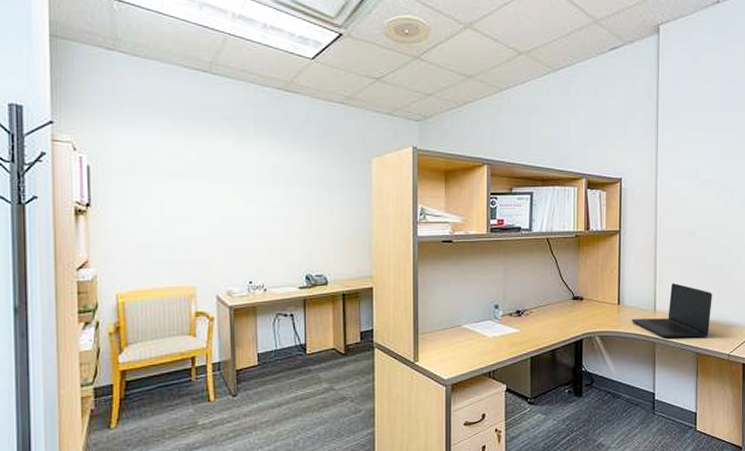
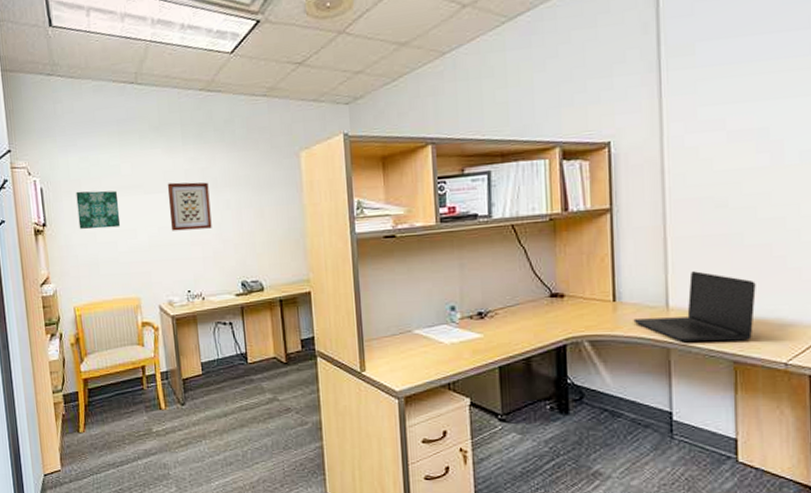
wall art: none [130,173,180,214] -> present [76,190,121,230]
wall art: none [235,174,280,222] -> present [167,182,212,231]

